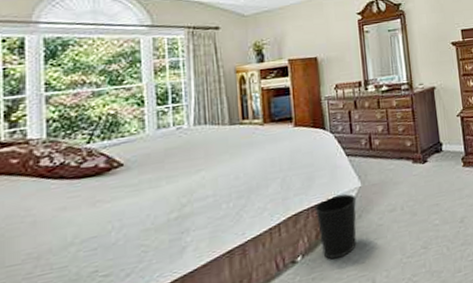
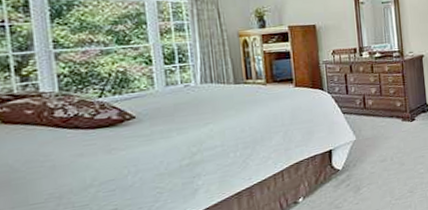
wastebasket: present [315,194,357,259] -> none [314,146,352,200]

